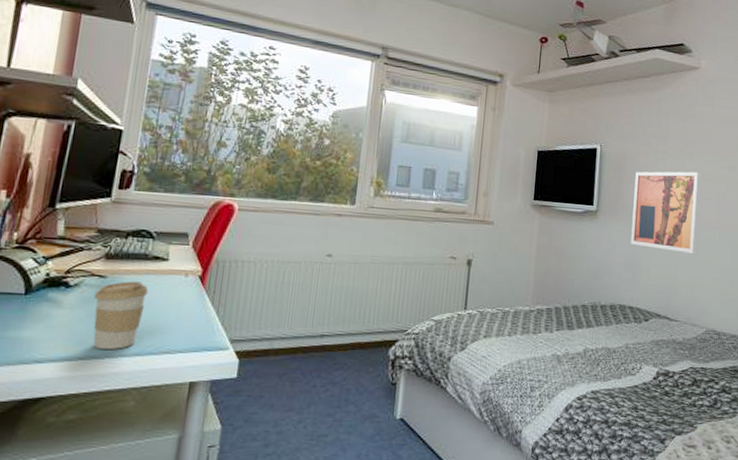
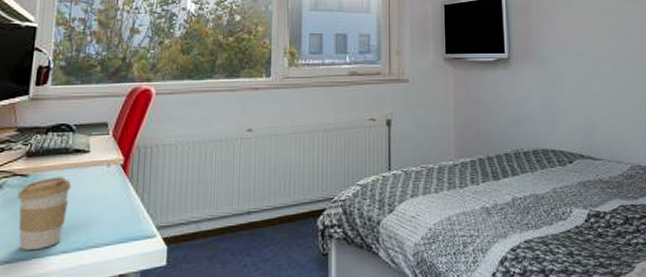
wall art: present [631,171,701,254] -> none [542,9,612,91]

